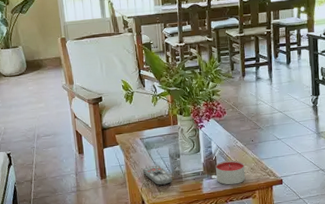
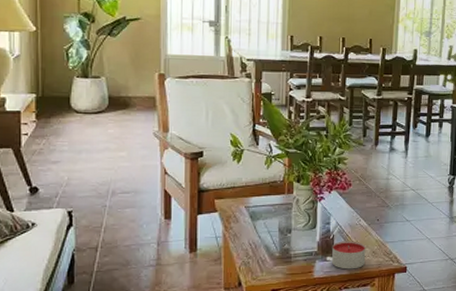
remote control: present [142,166,173,186] -> none [244,241,279,265]

